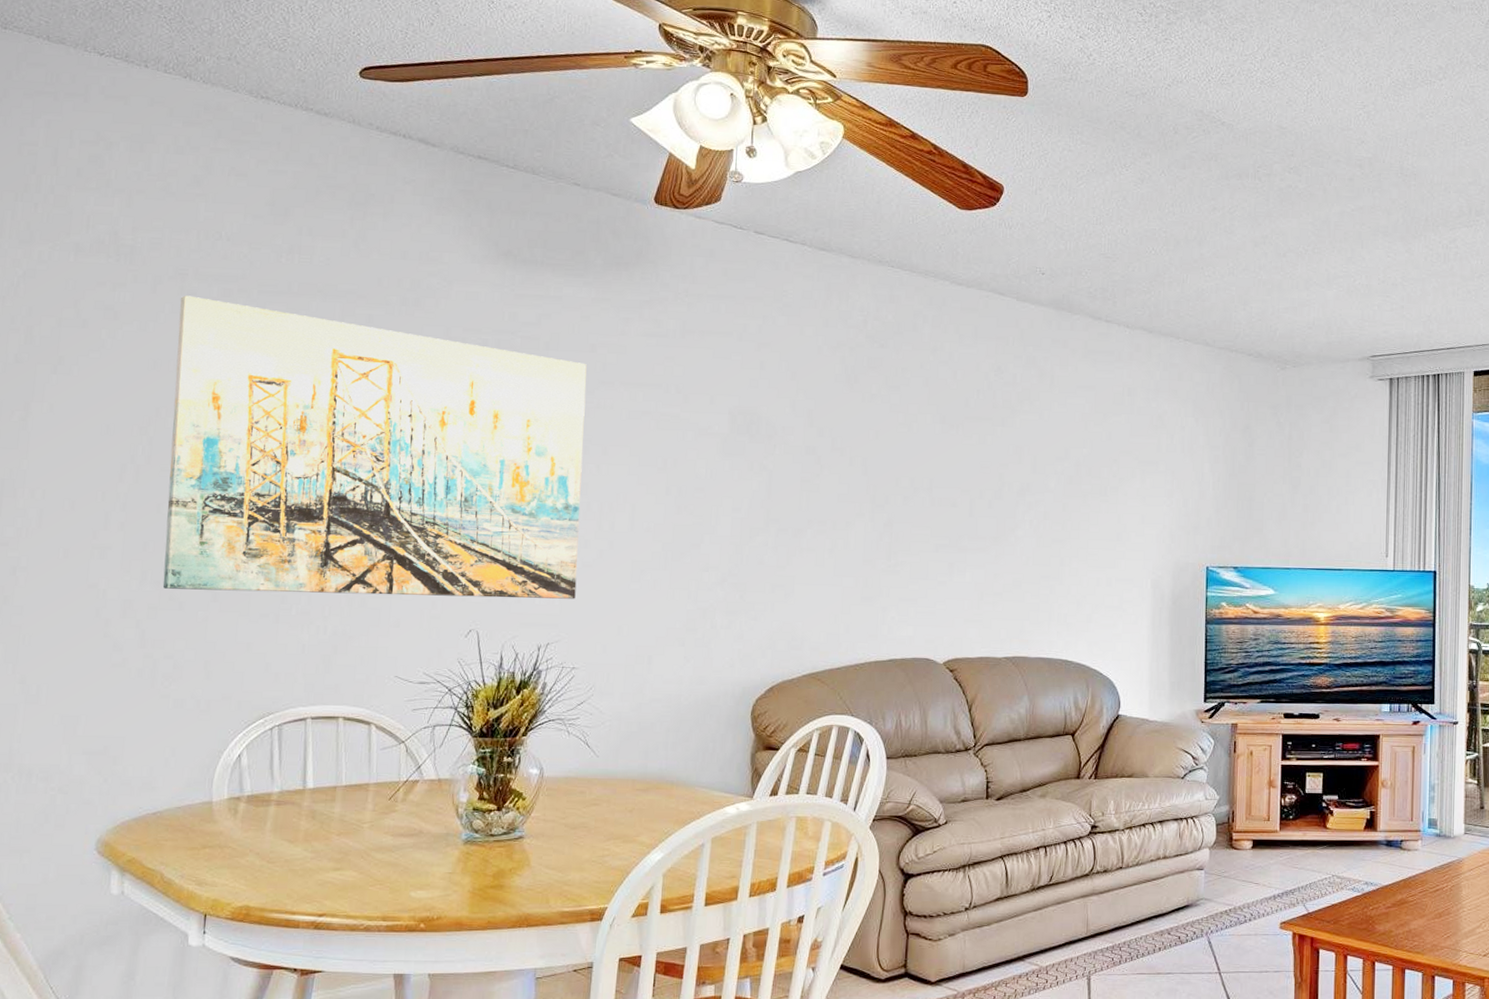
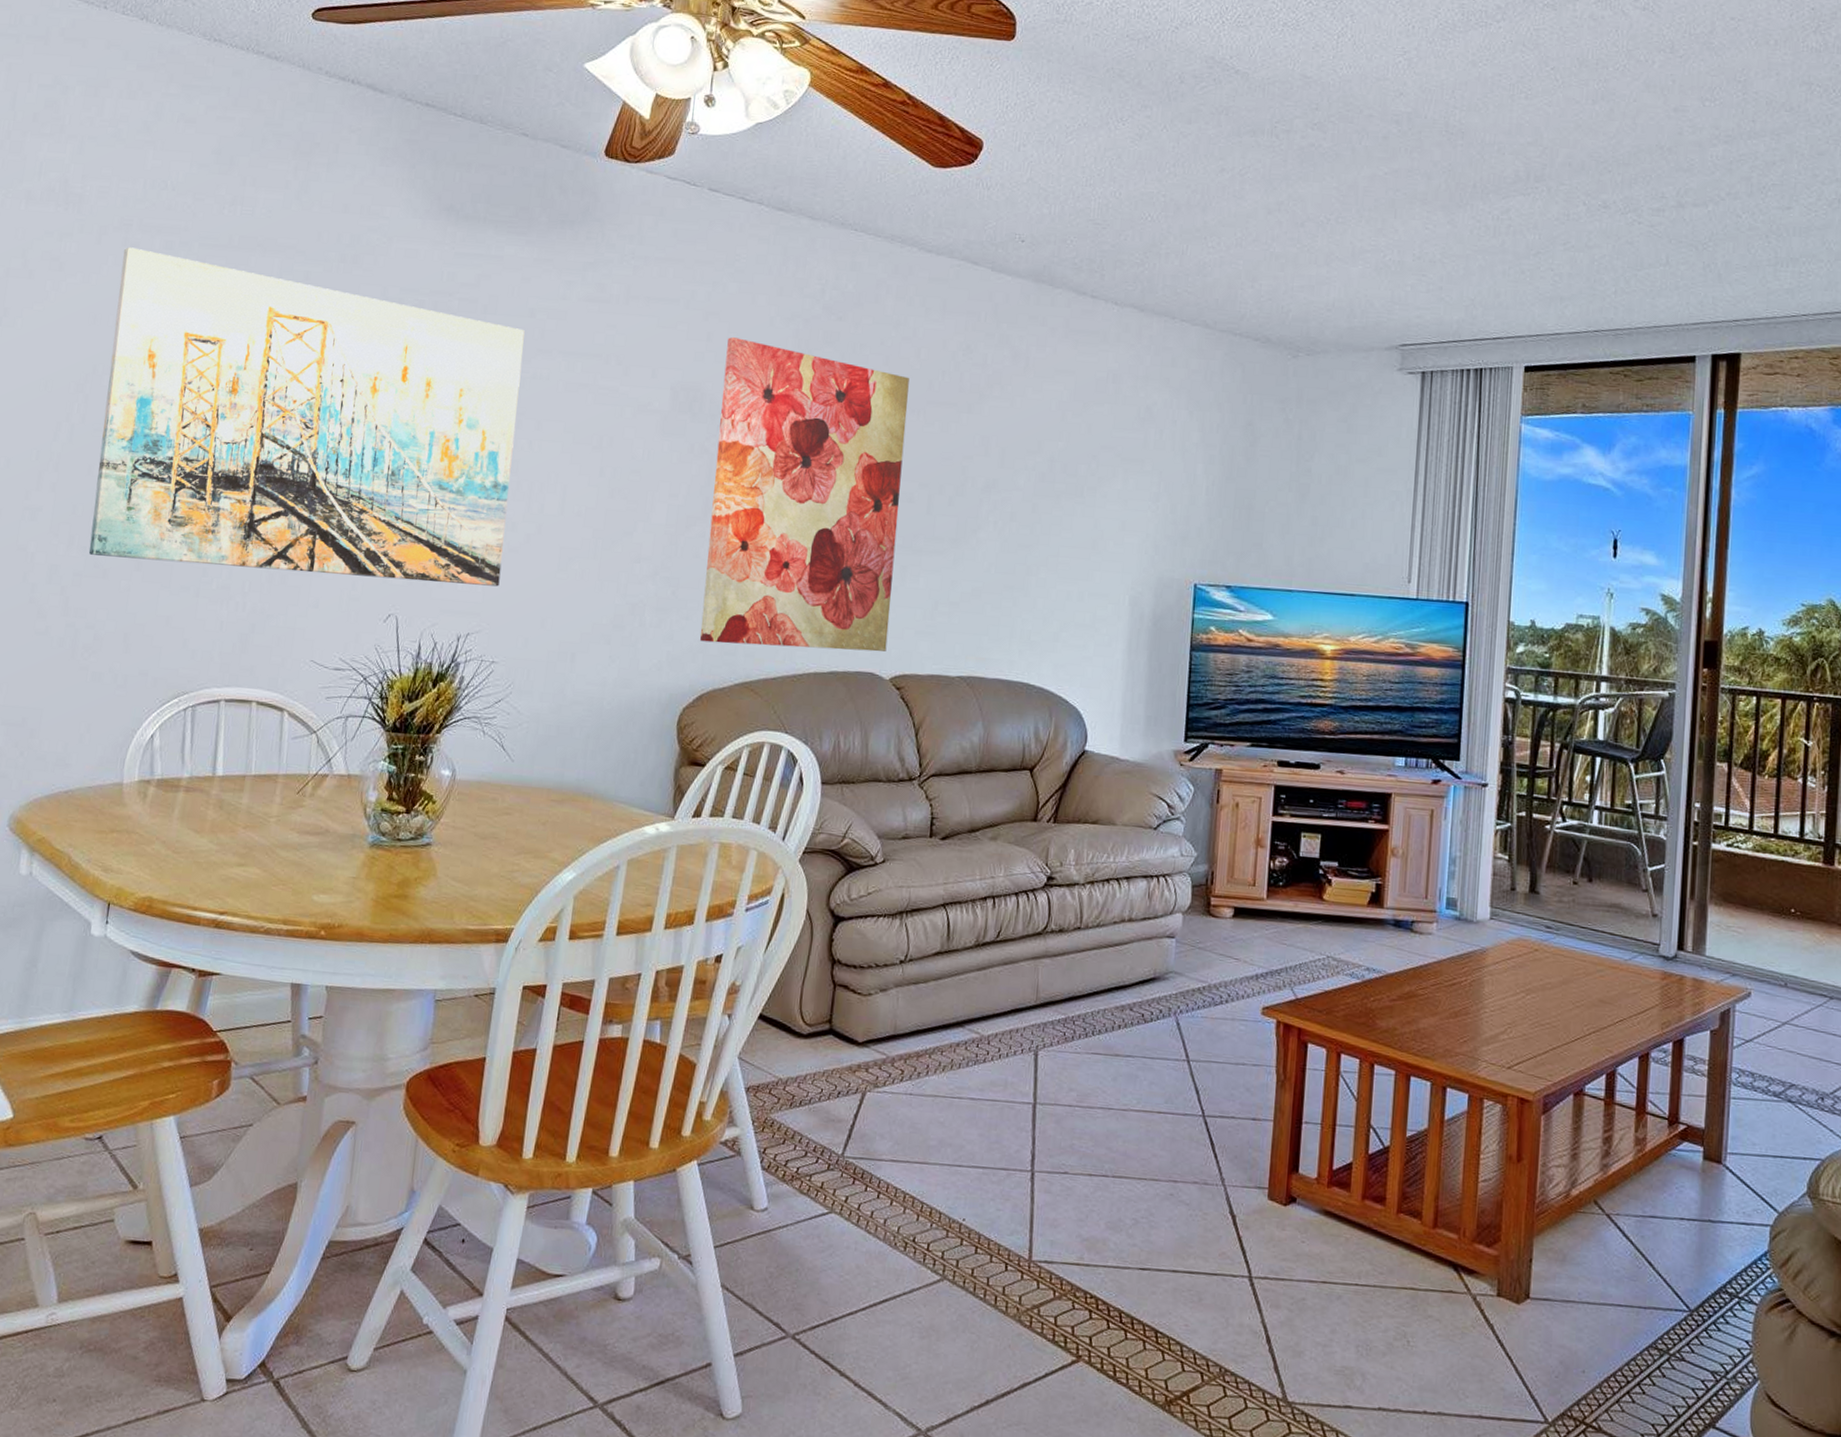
wall art: none [768,365,948,640] -> present [699,337,909,652]

